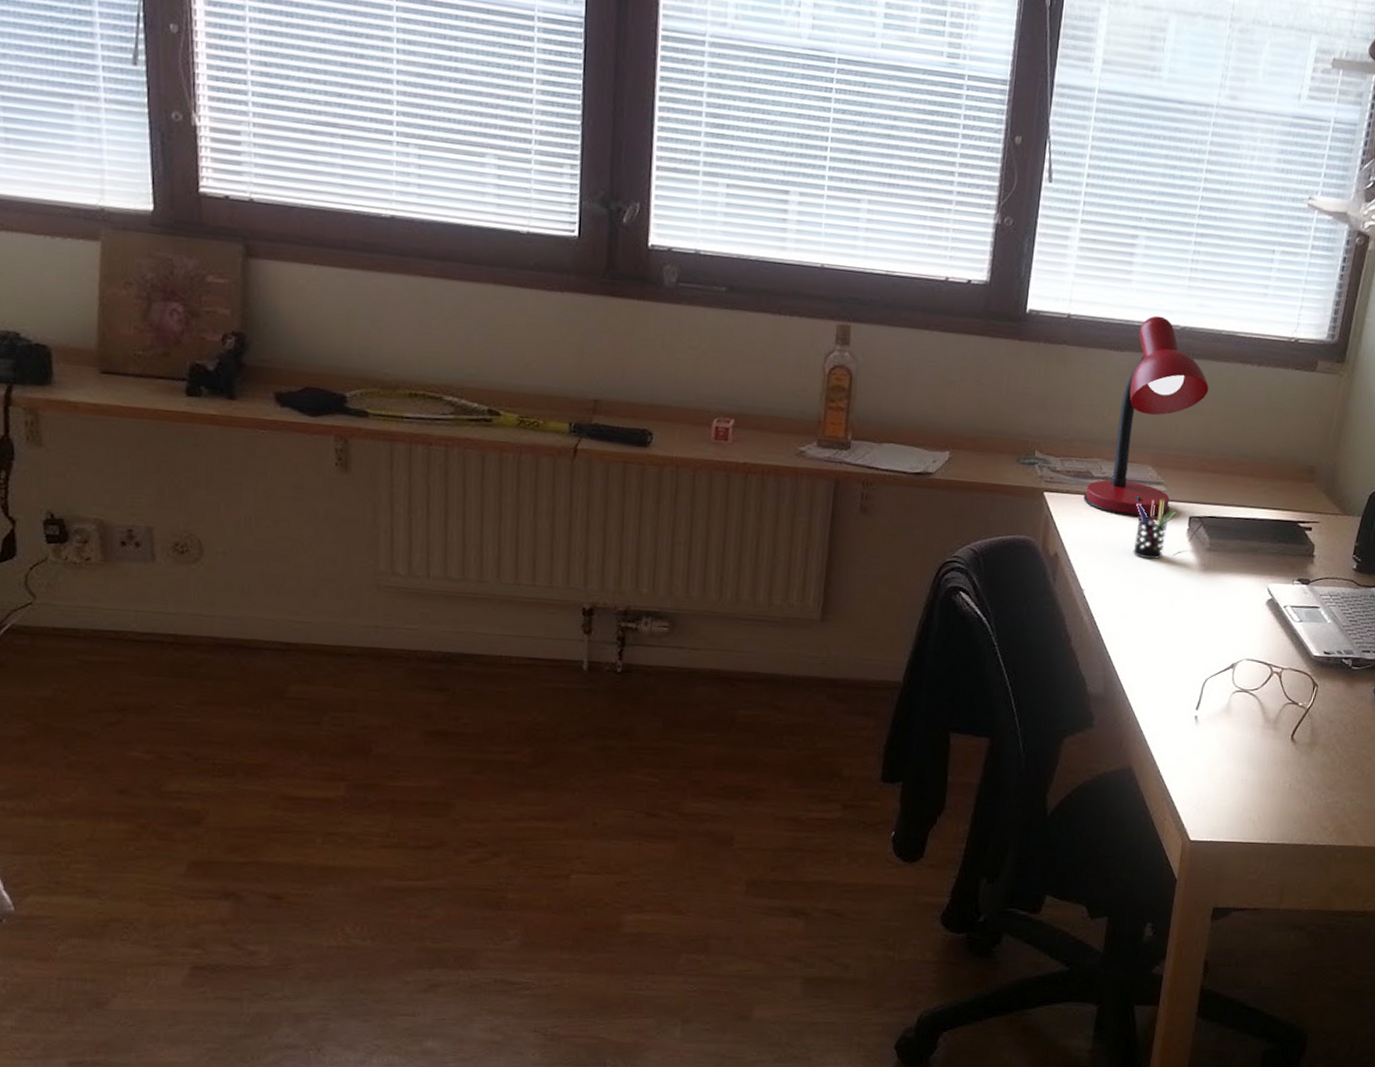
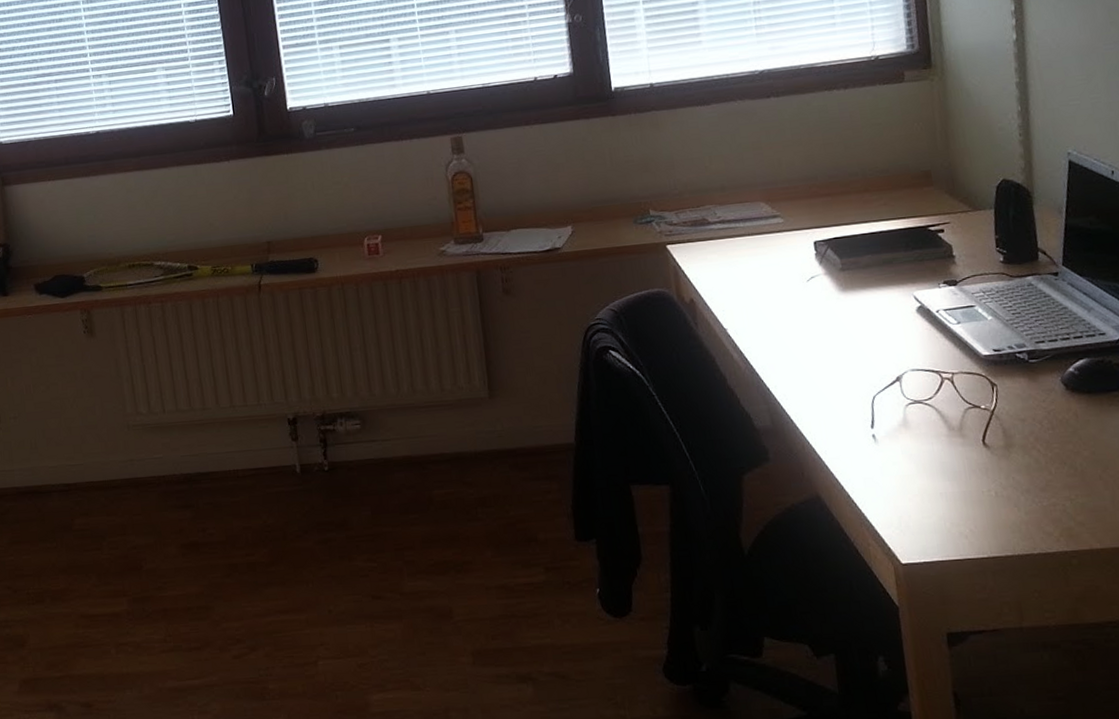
desk lamp: present [1084,316,1209,518] -> none [705,66,802,254]
pen holder: present [1133,499,1177,560] -> none [758,231,800,290]

